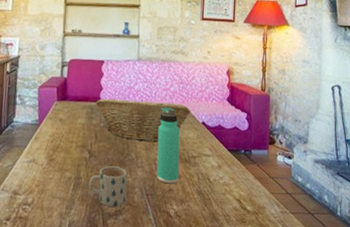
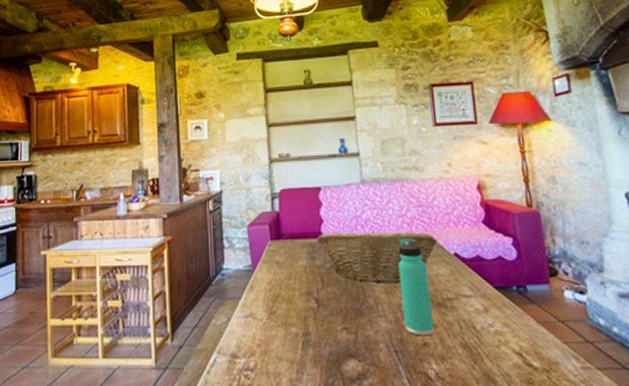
mug: present [88,166,128,208] -> none [320,317,370,370]

